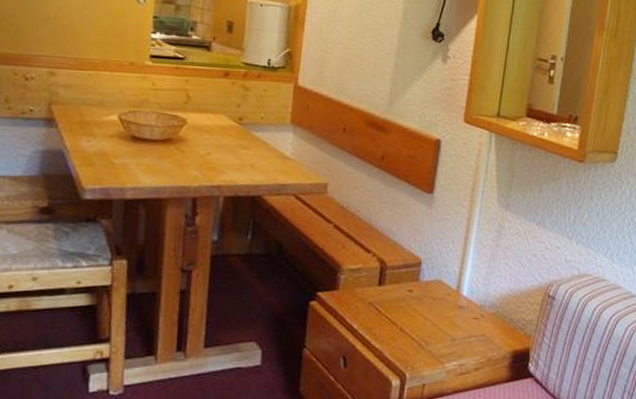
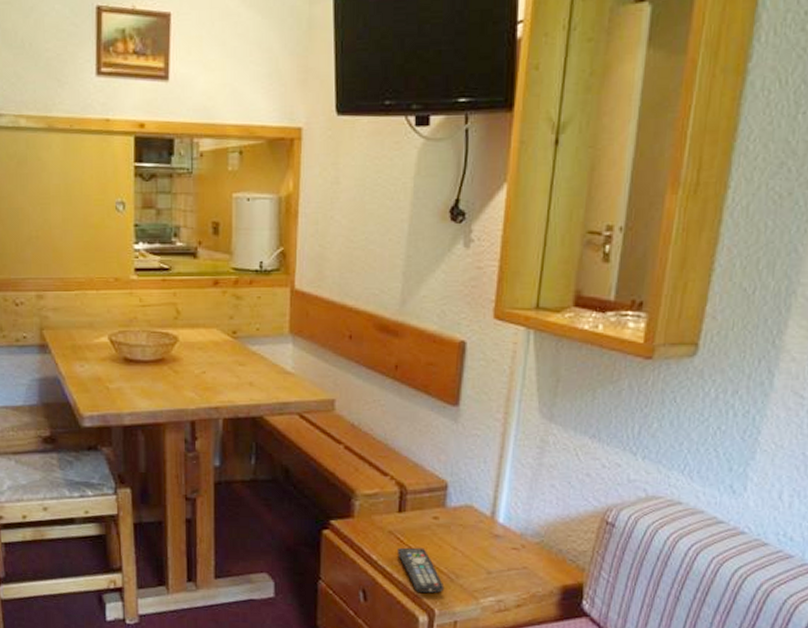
remote control: none [376,317,416,358] -> present [397,547,445,593]

